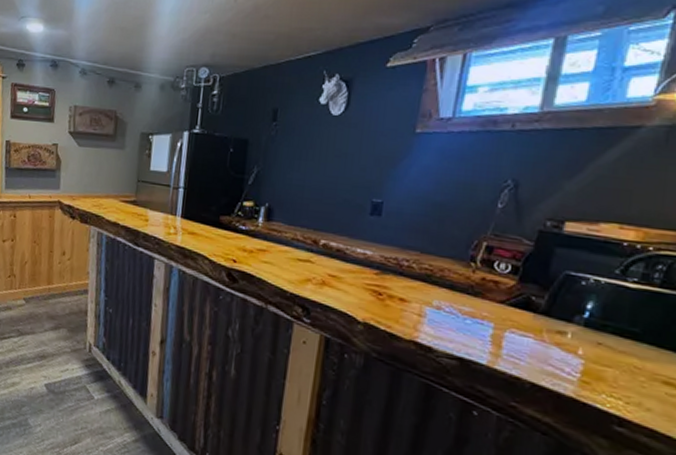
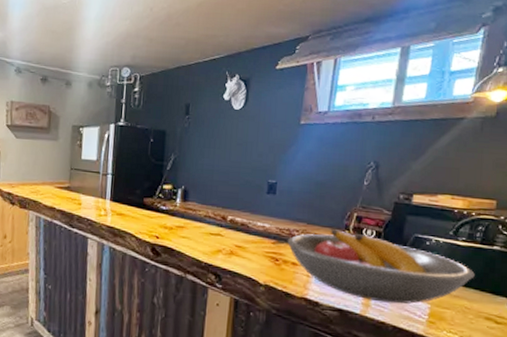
fruit bowl: none [393,260,650,358] -> present [287,229,475,304]

